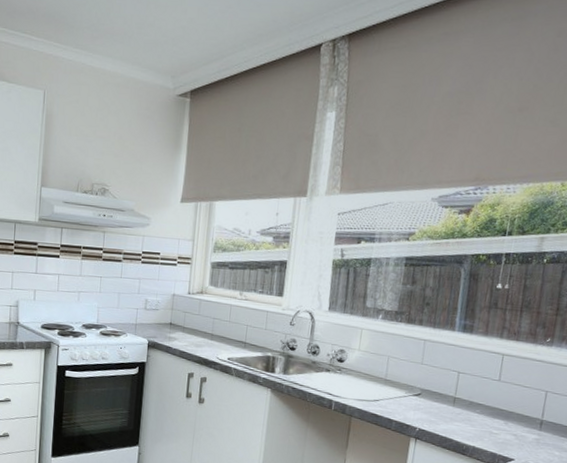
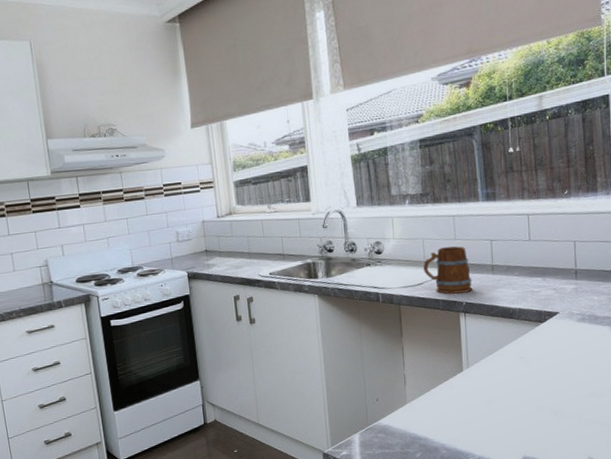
mug: none [382,369,432,419] -> present [423,246,473,294]

